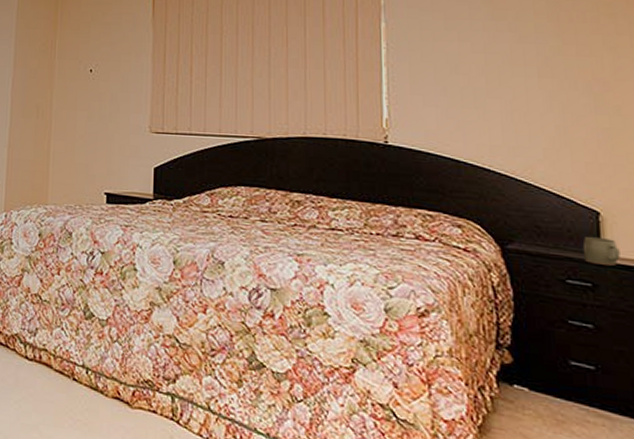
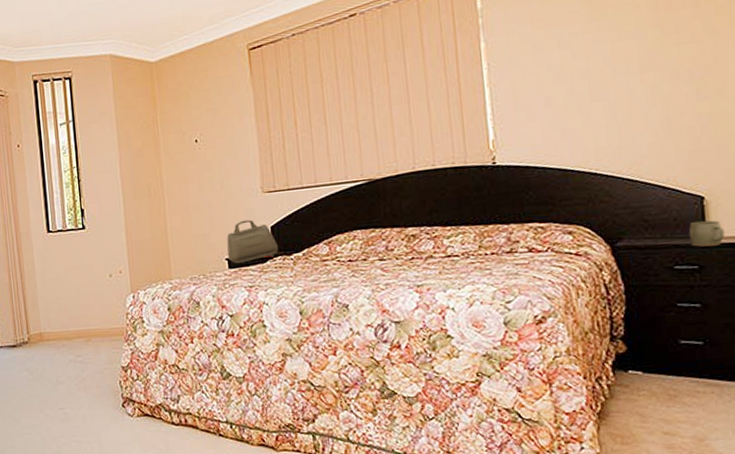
handbag: none [106,157,159,201] -> present [226,219,278,264]

